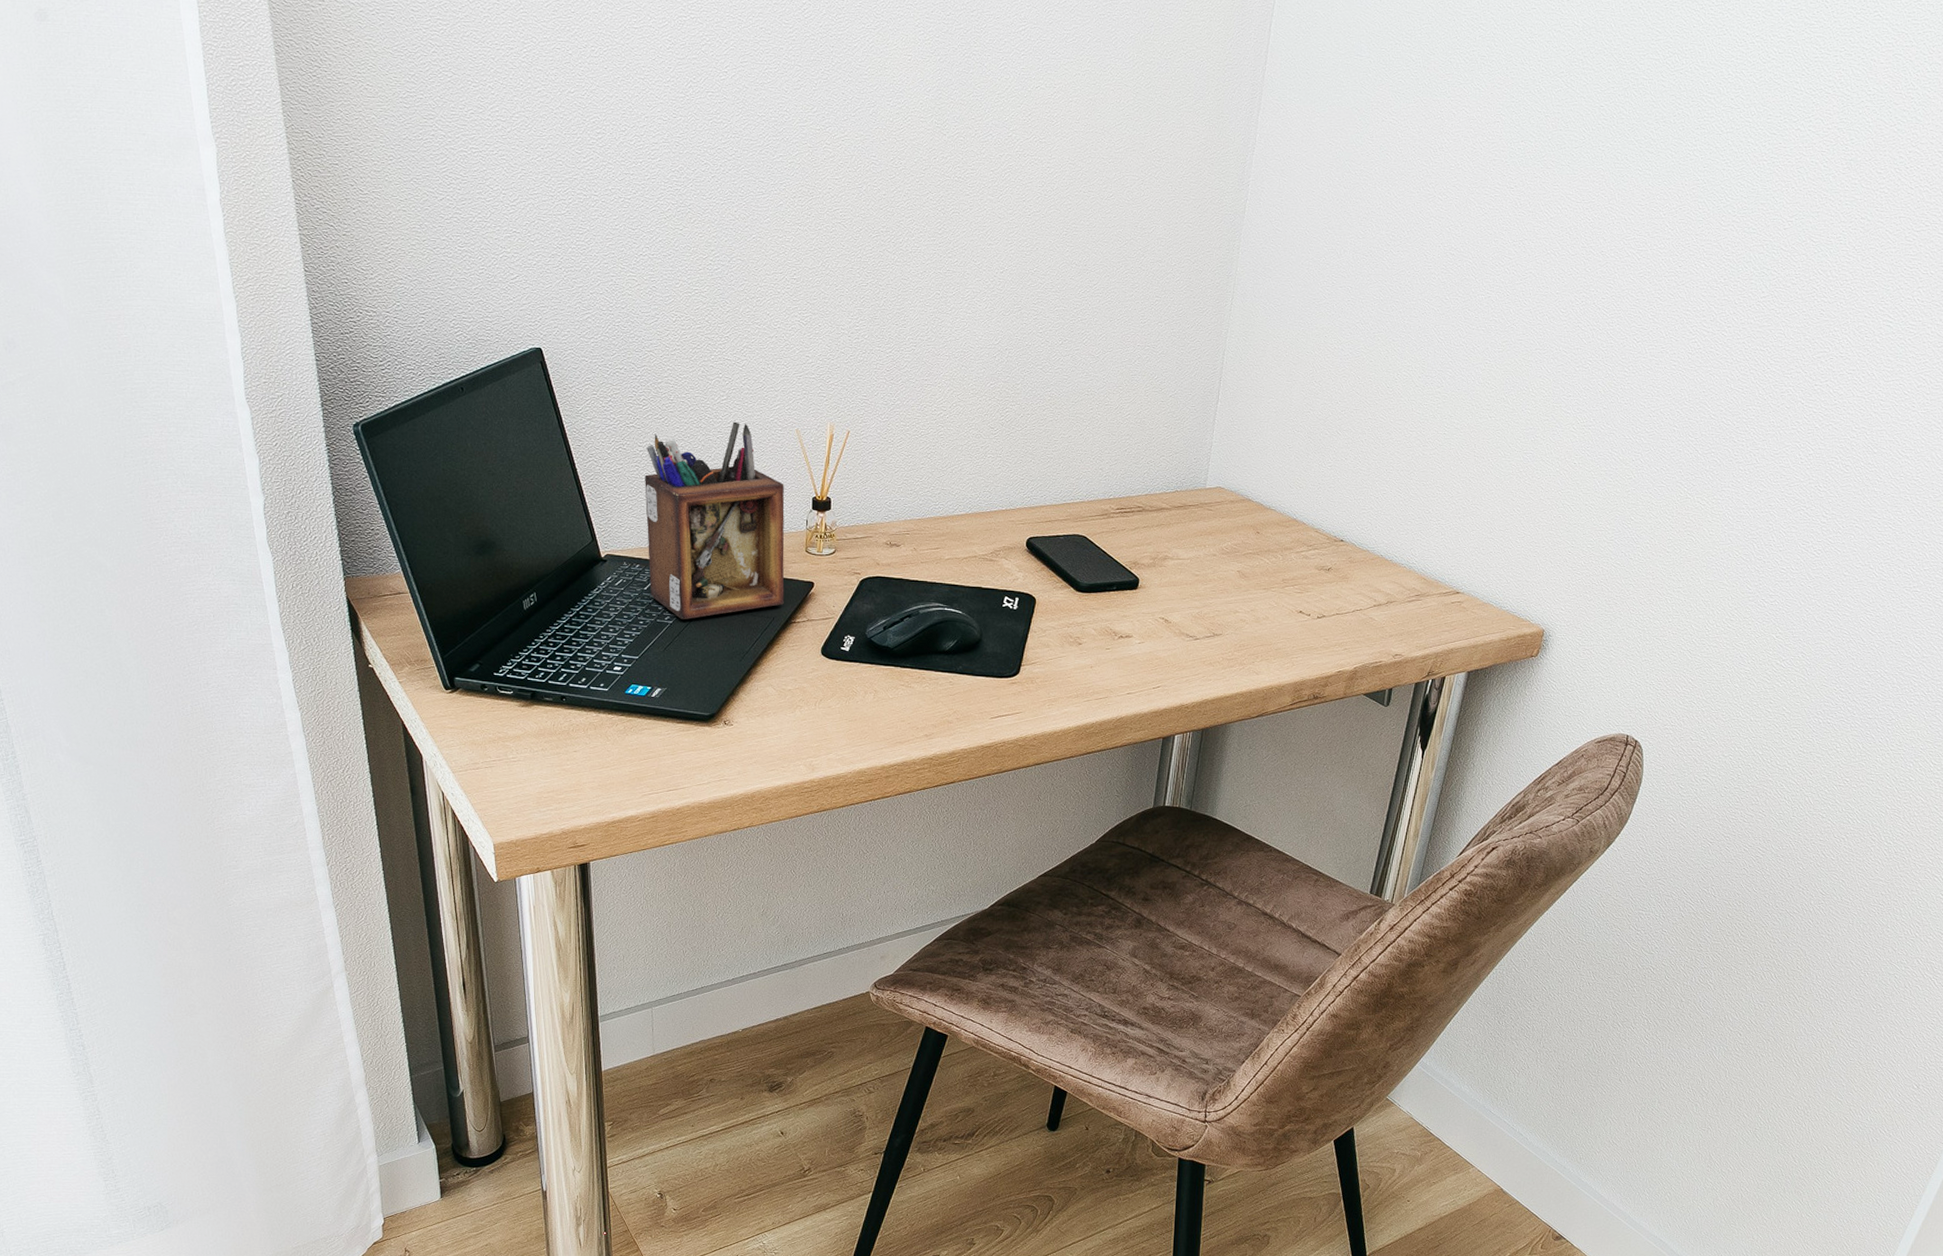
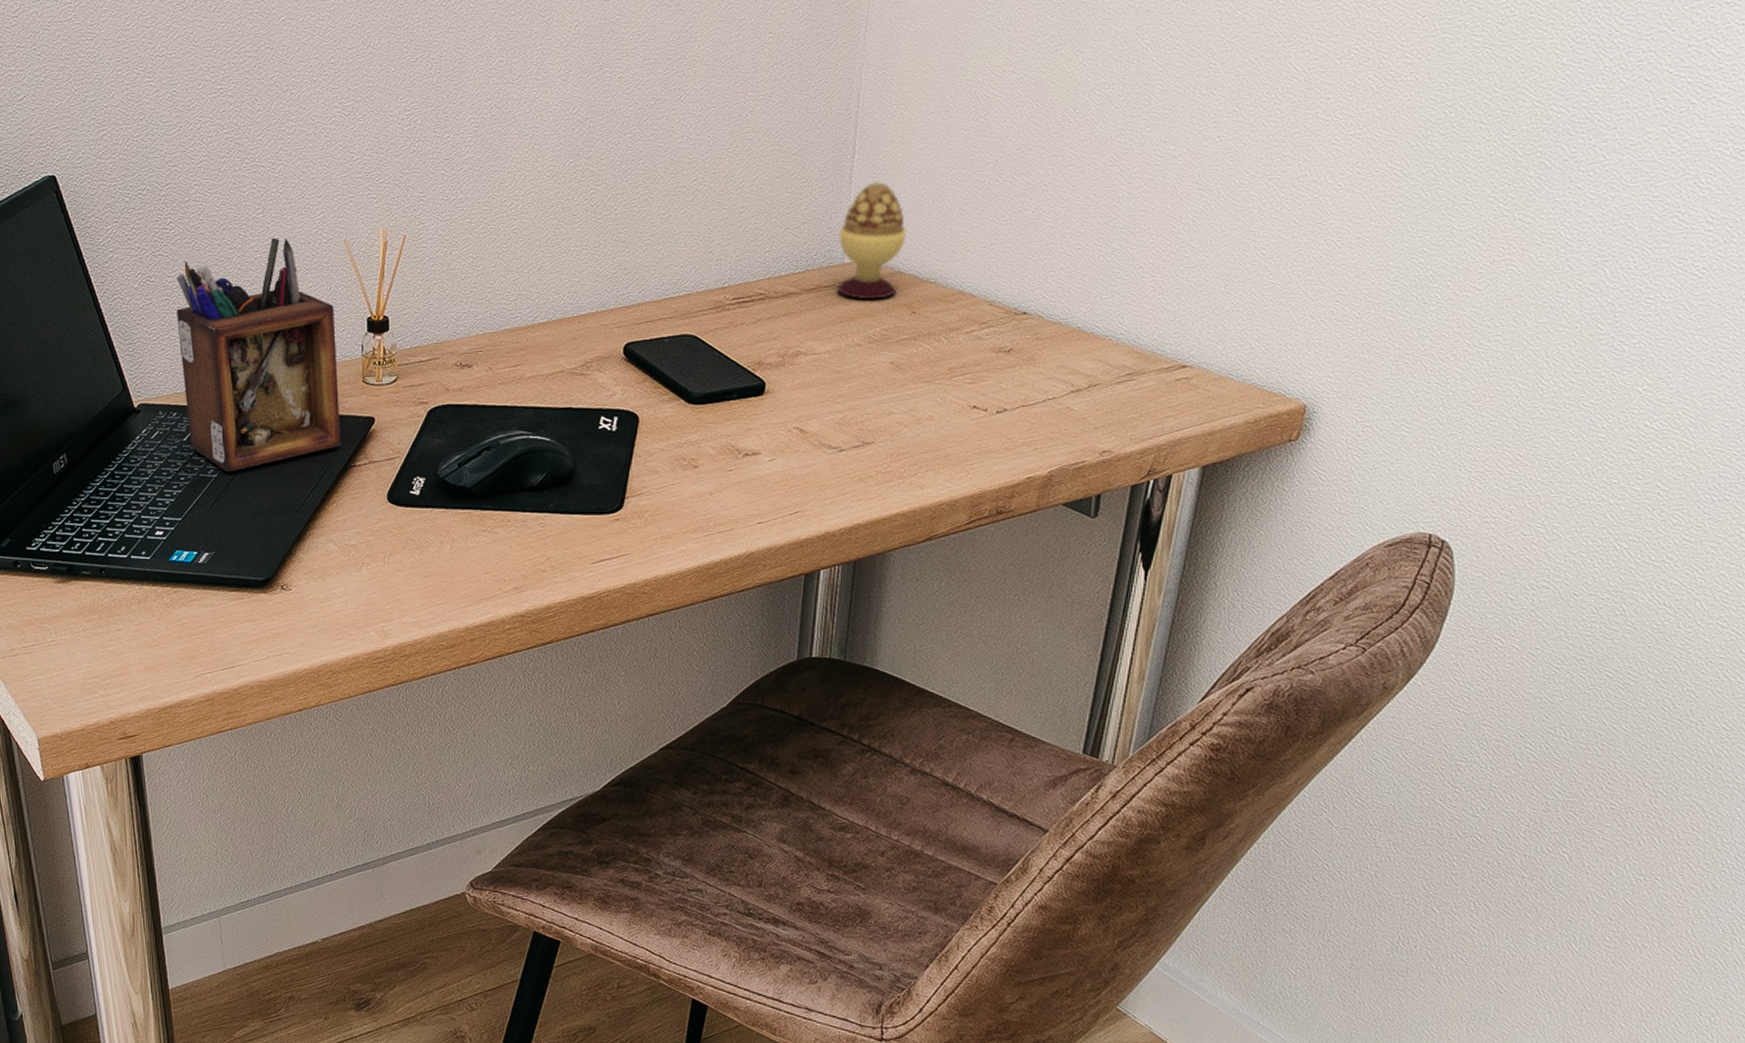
decorative egg: none [1199,426,1255,520] -> present [837,182,906,300]

